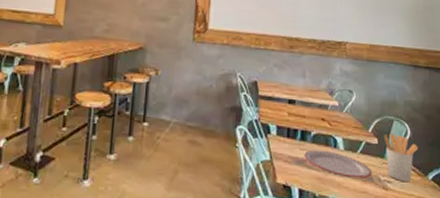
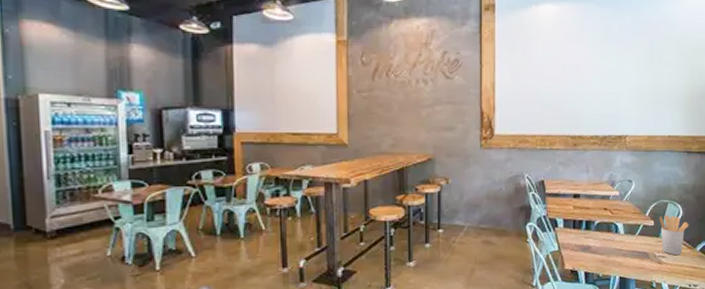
plate: present [304,149,372,179] -> none [589,236,649,258]

